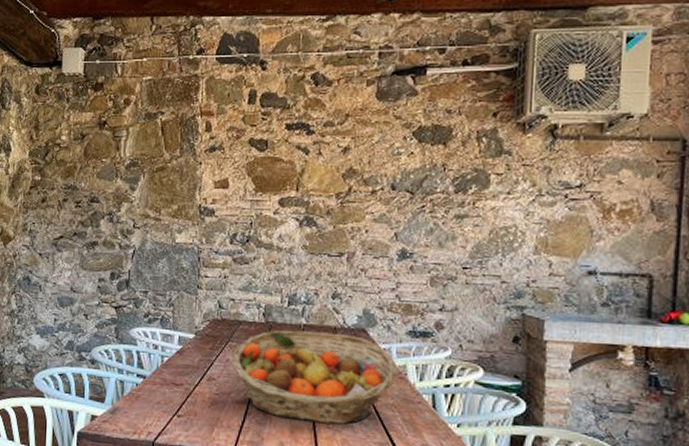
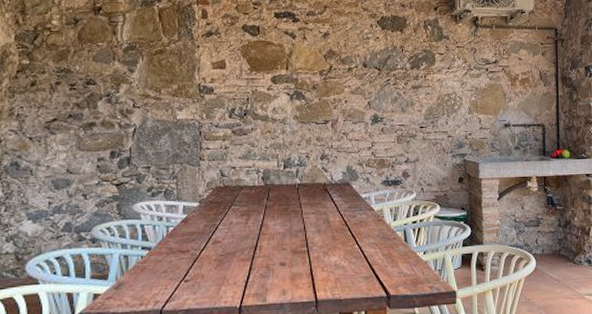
fruit basket: present [230,330,398,425] -> none [234,188,377,269]

